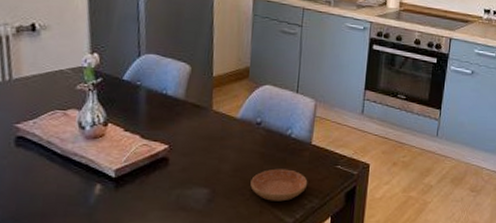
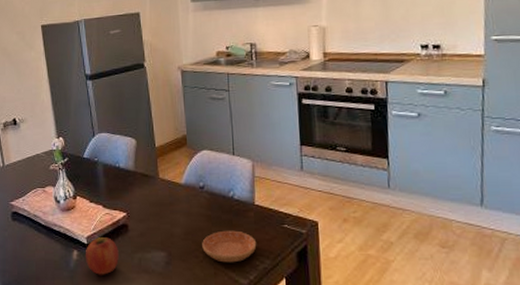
fruit: none [110,171,154,212] -> present [85,237,119,275]

